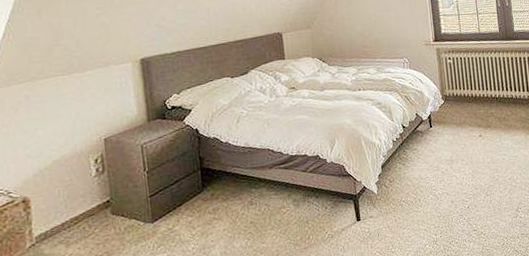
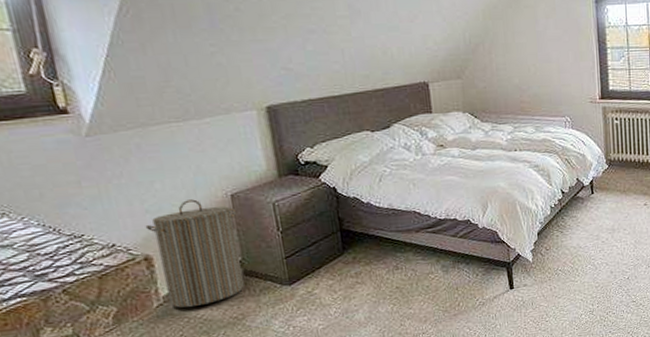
laundry hamper: none [26,144,111,248] -> present [145,199,244,308]

